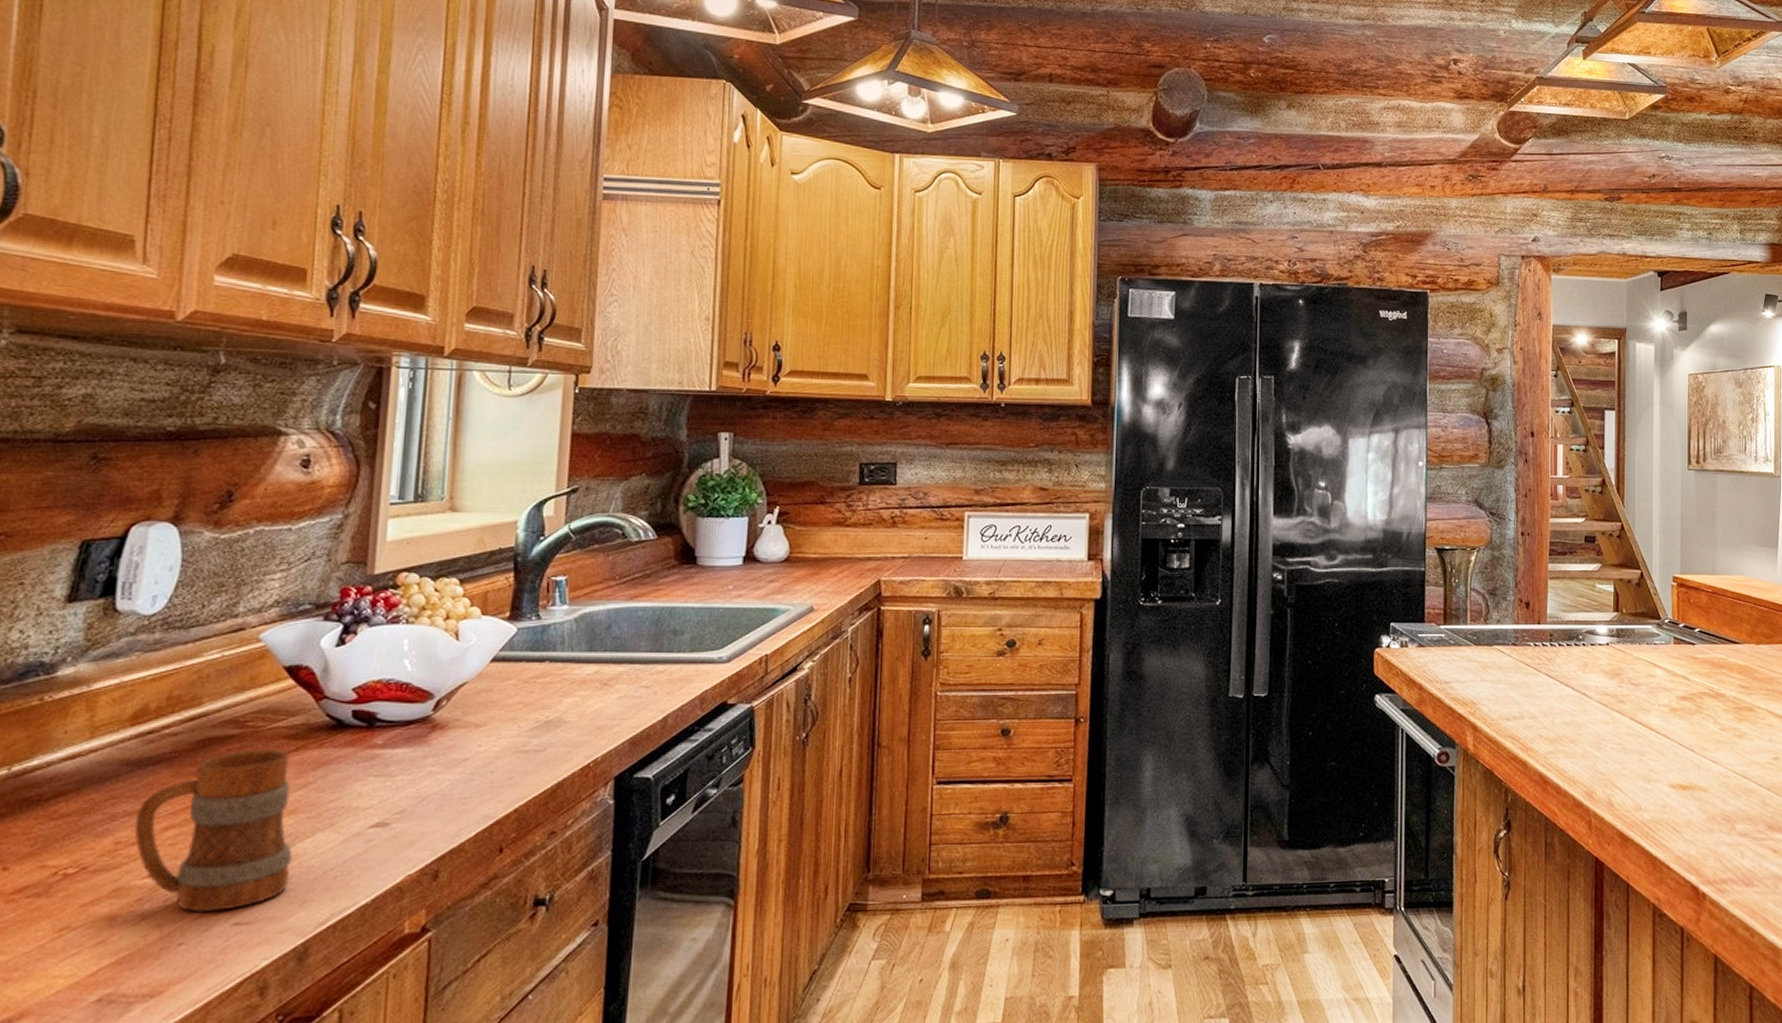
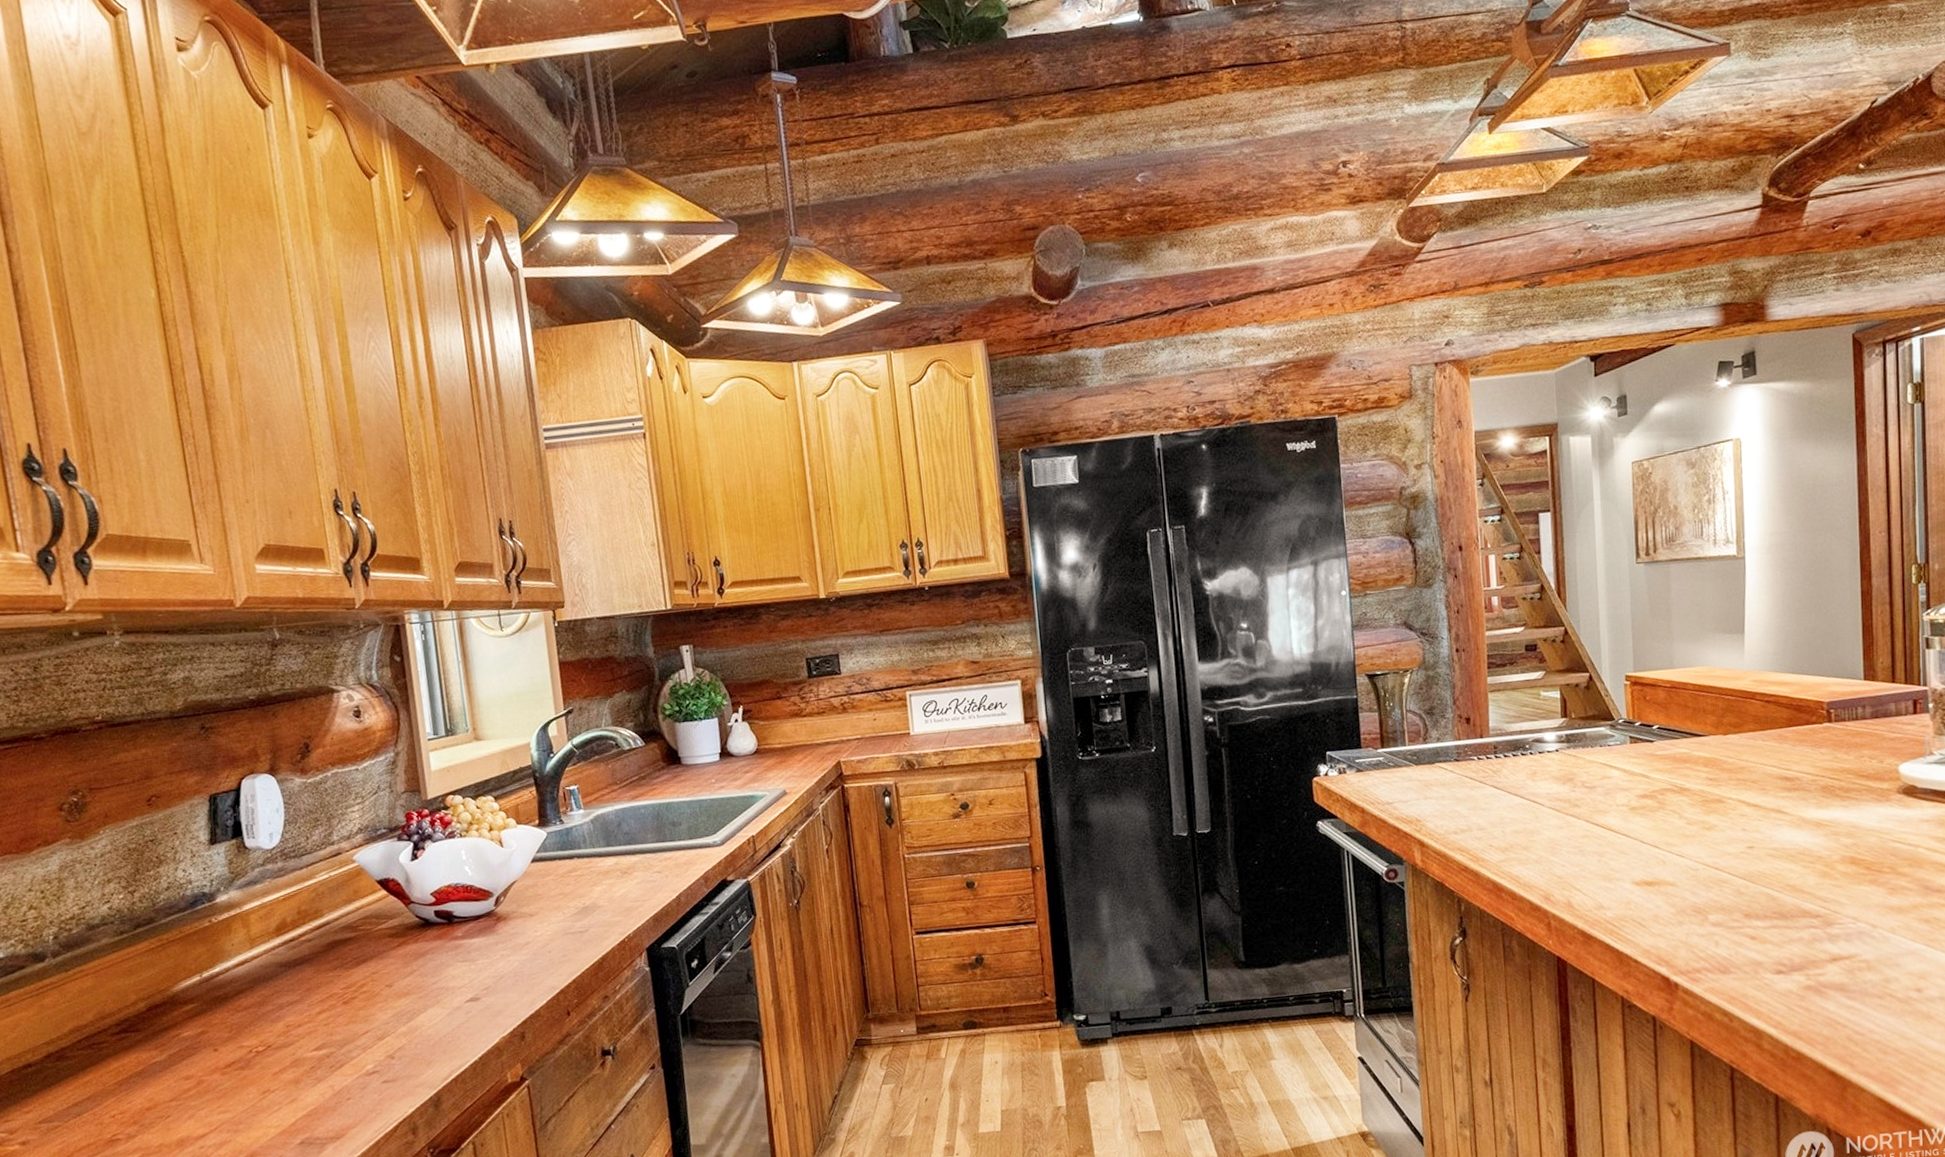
mug: present [134,749,293,913] -> none [296,946,416,1075]

